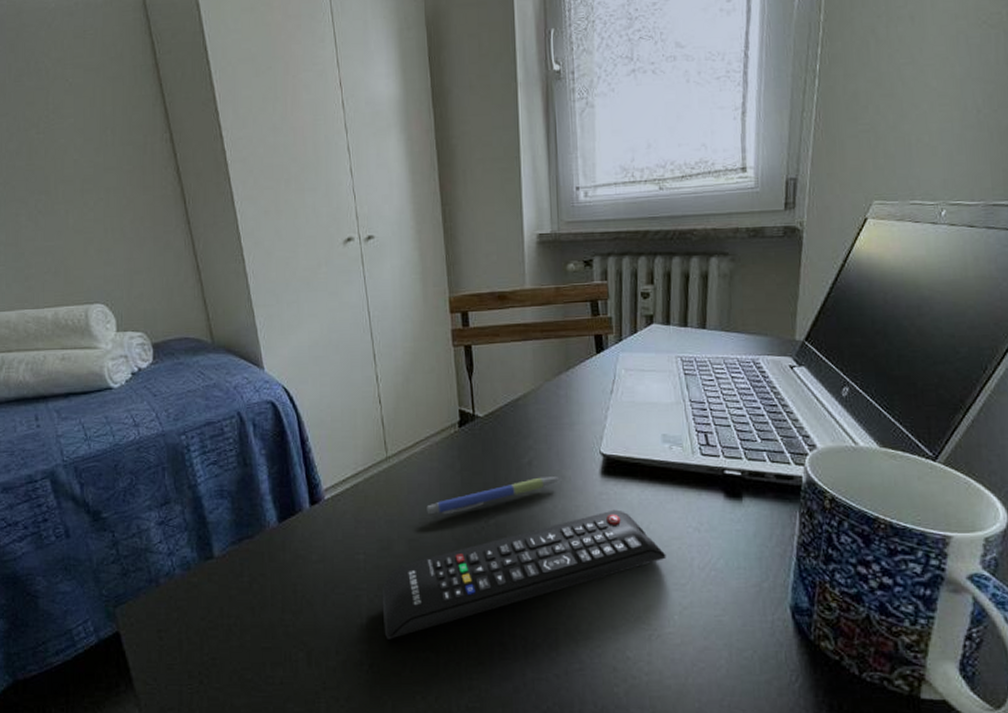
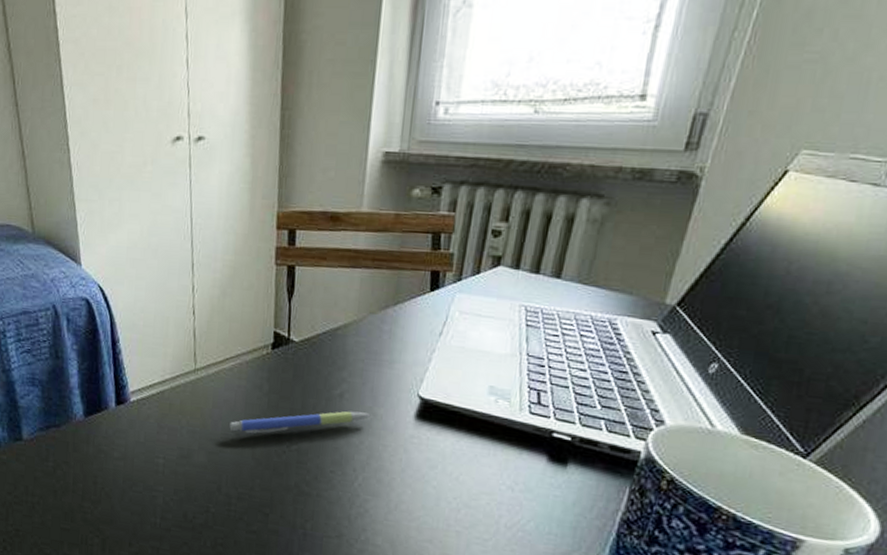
remote control: present [382,509,666,640] -> none [176,454,473,542]

